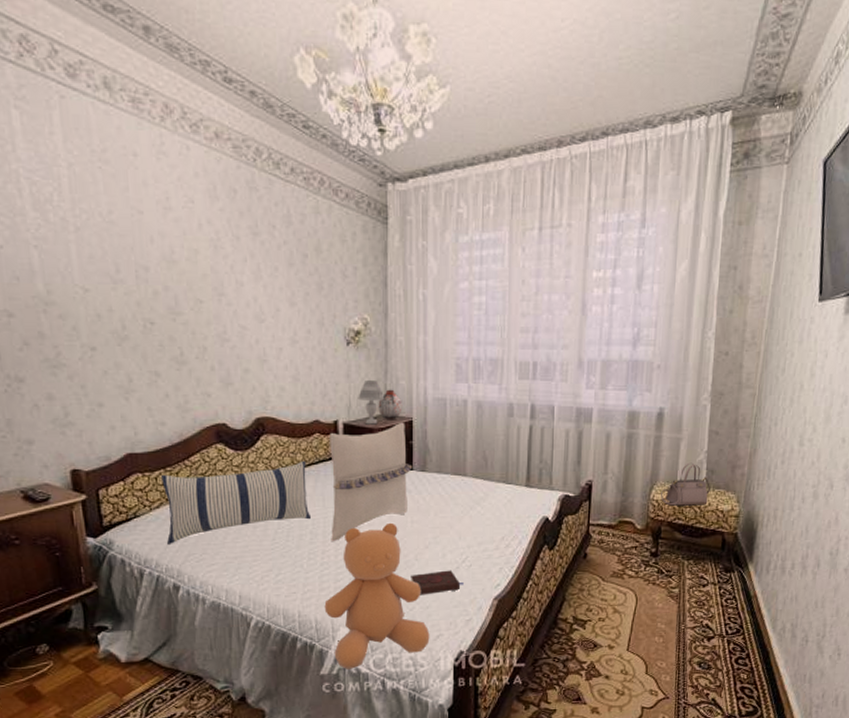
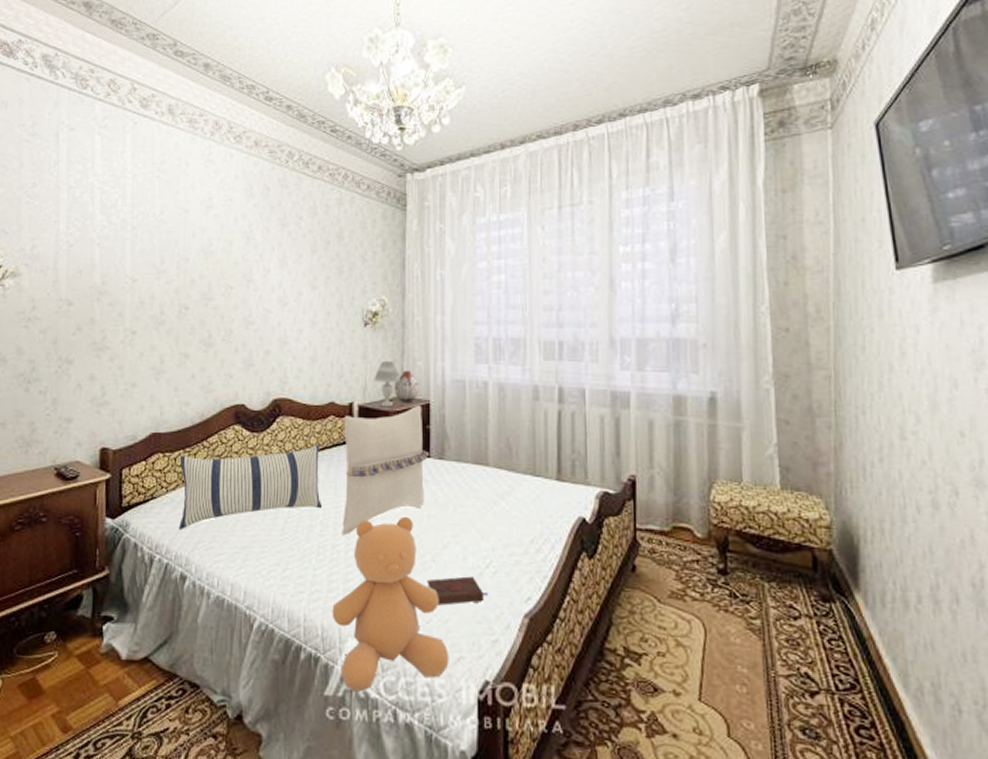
handbag: present [661,462,710,506] -> none [723,457,787,511]

